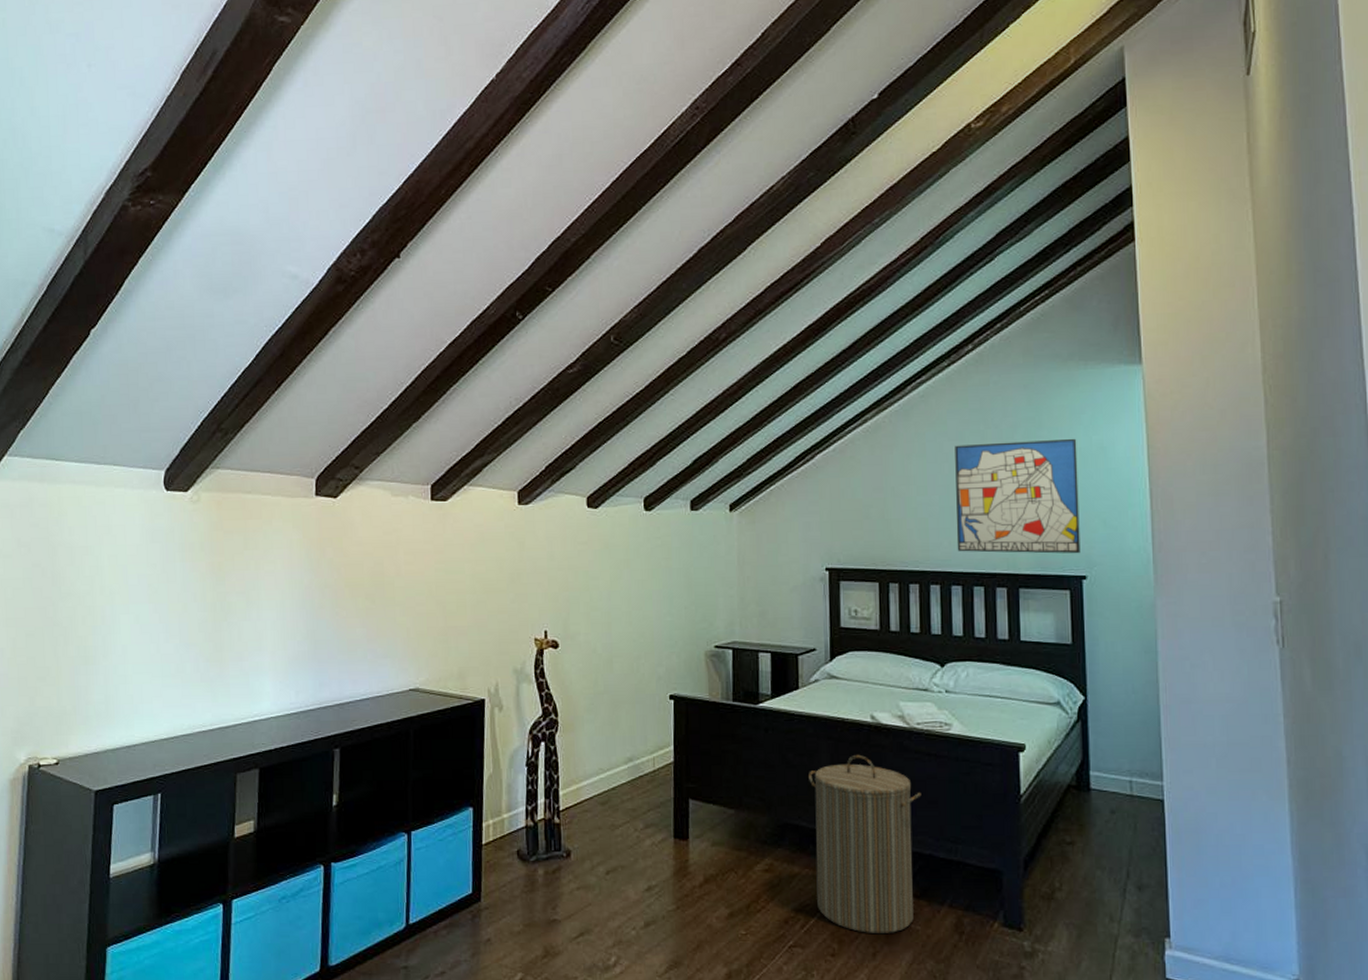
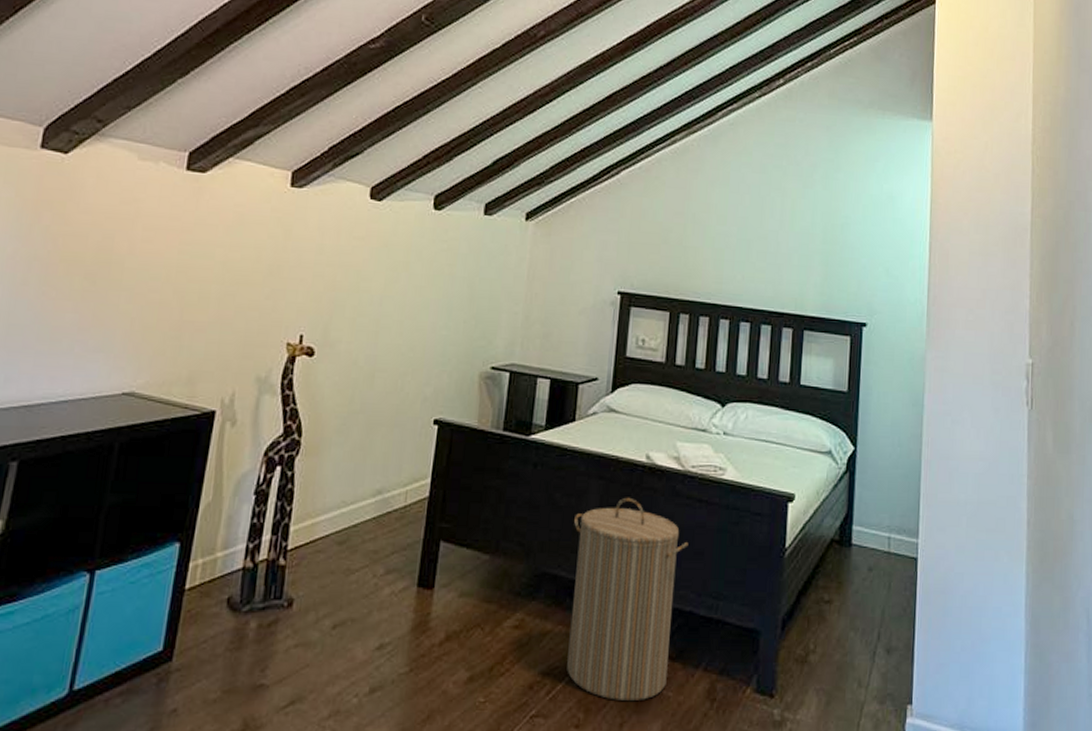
wall art: present [955,438,1081,554] -> none [749,178,870,301]

